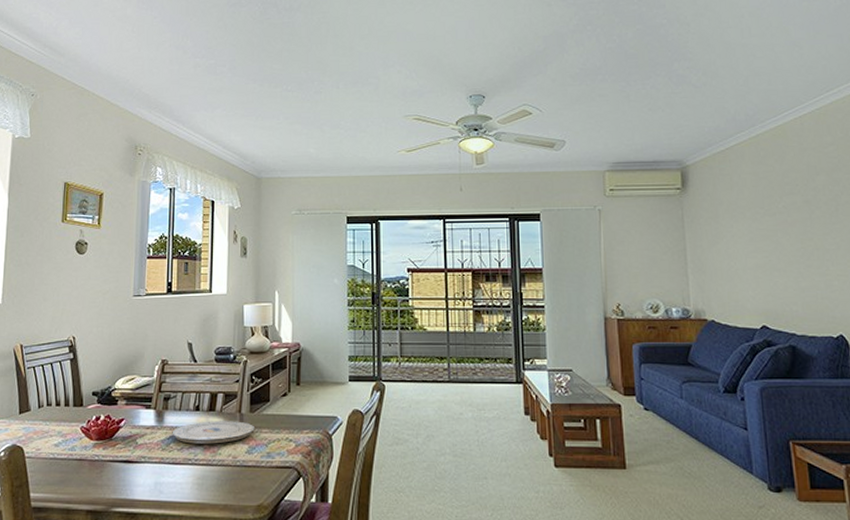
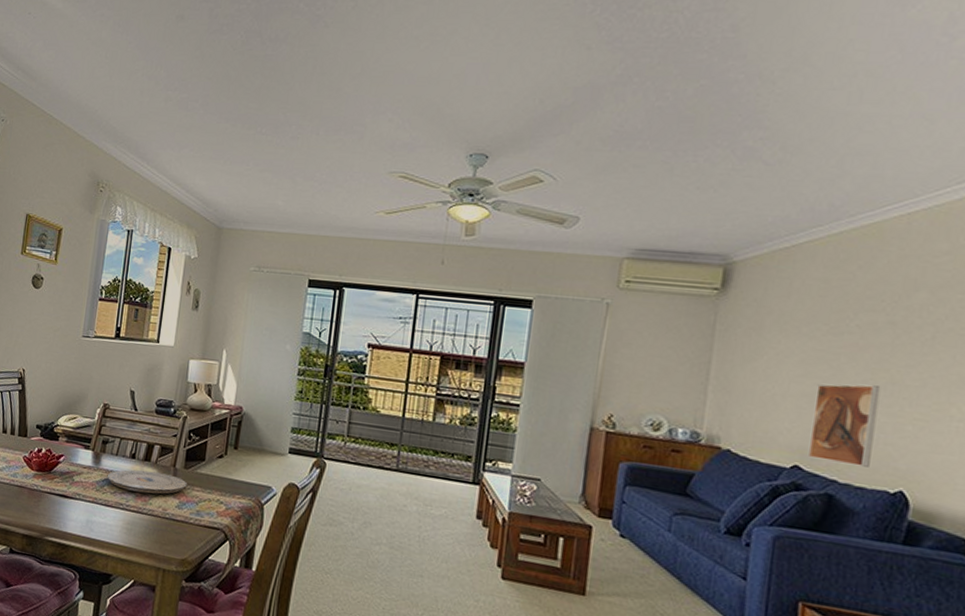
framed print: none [766,253,815,319] -> present [809,384,881,467]

